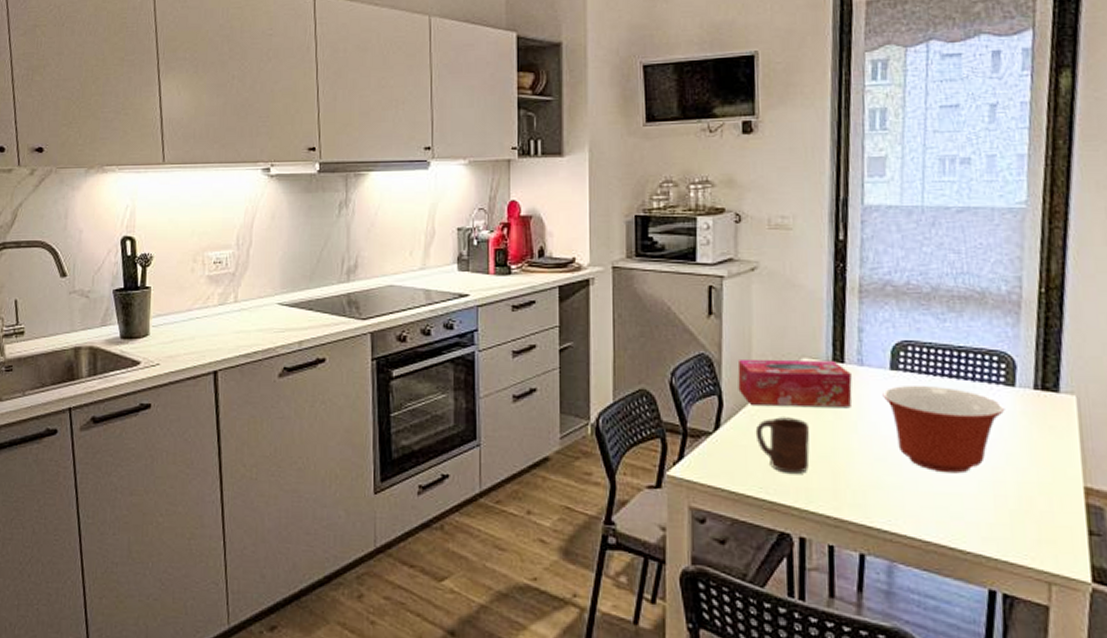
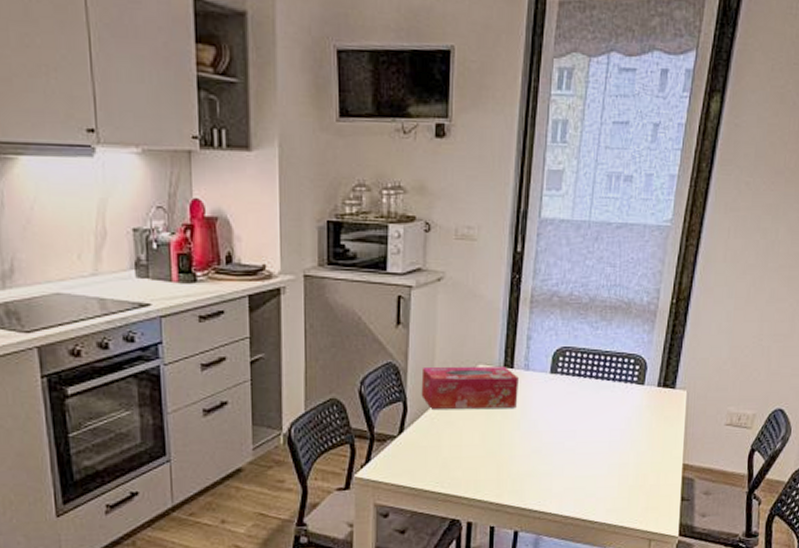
cup: present [755,417,810,474] -> none [434,419,480,468]
mixing bowl: present [882,386,1005,474] -> none [542,387,635,460]

